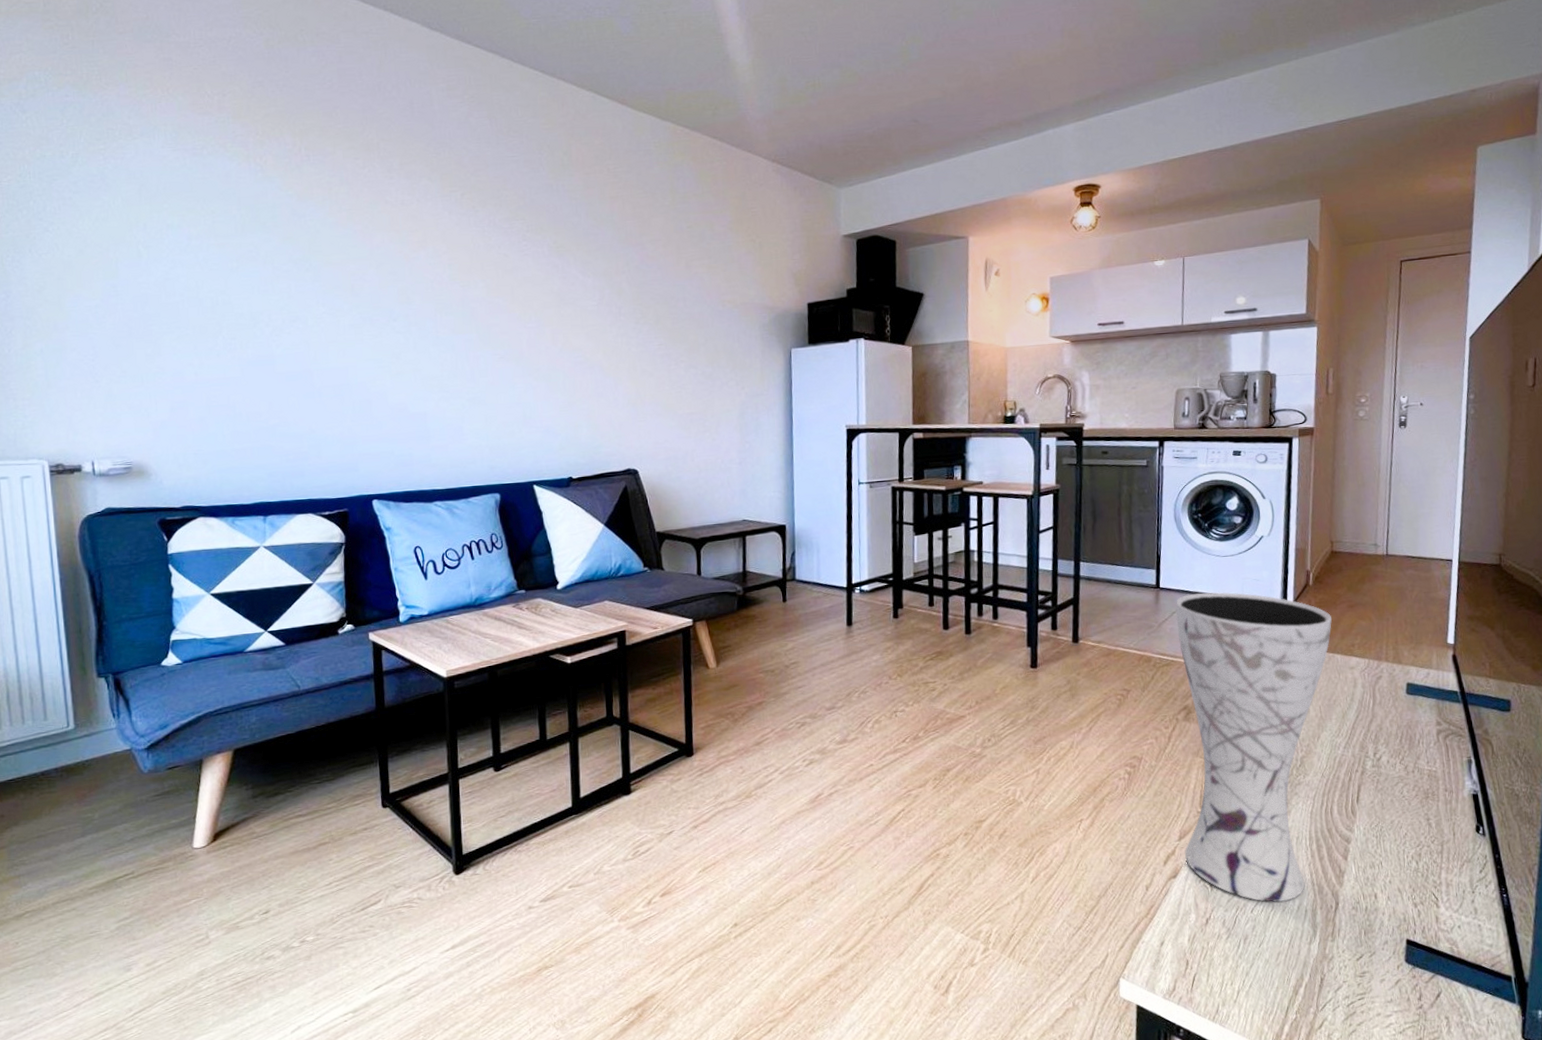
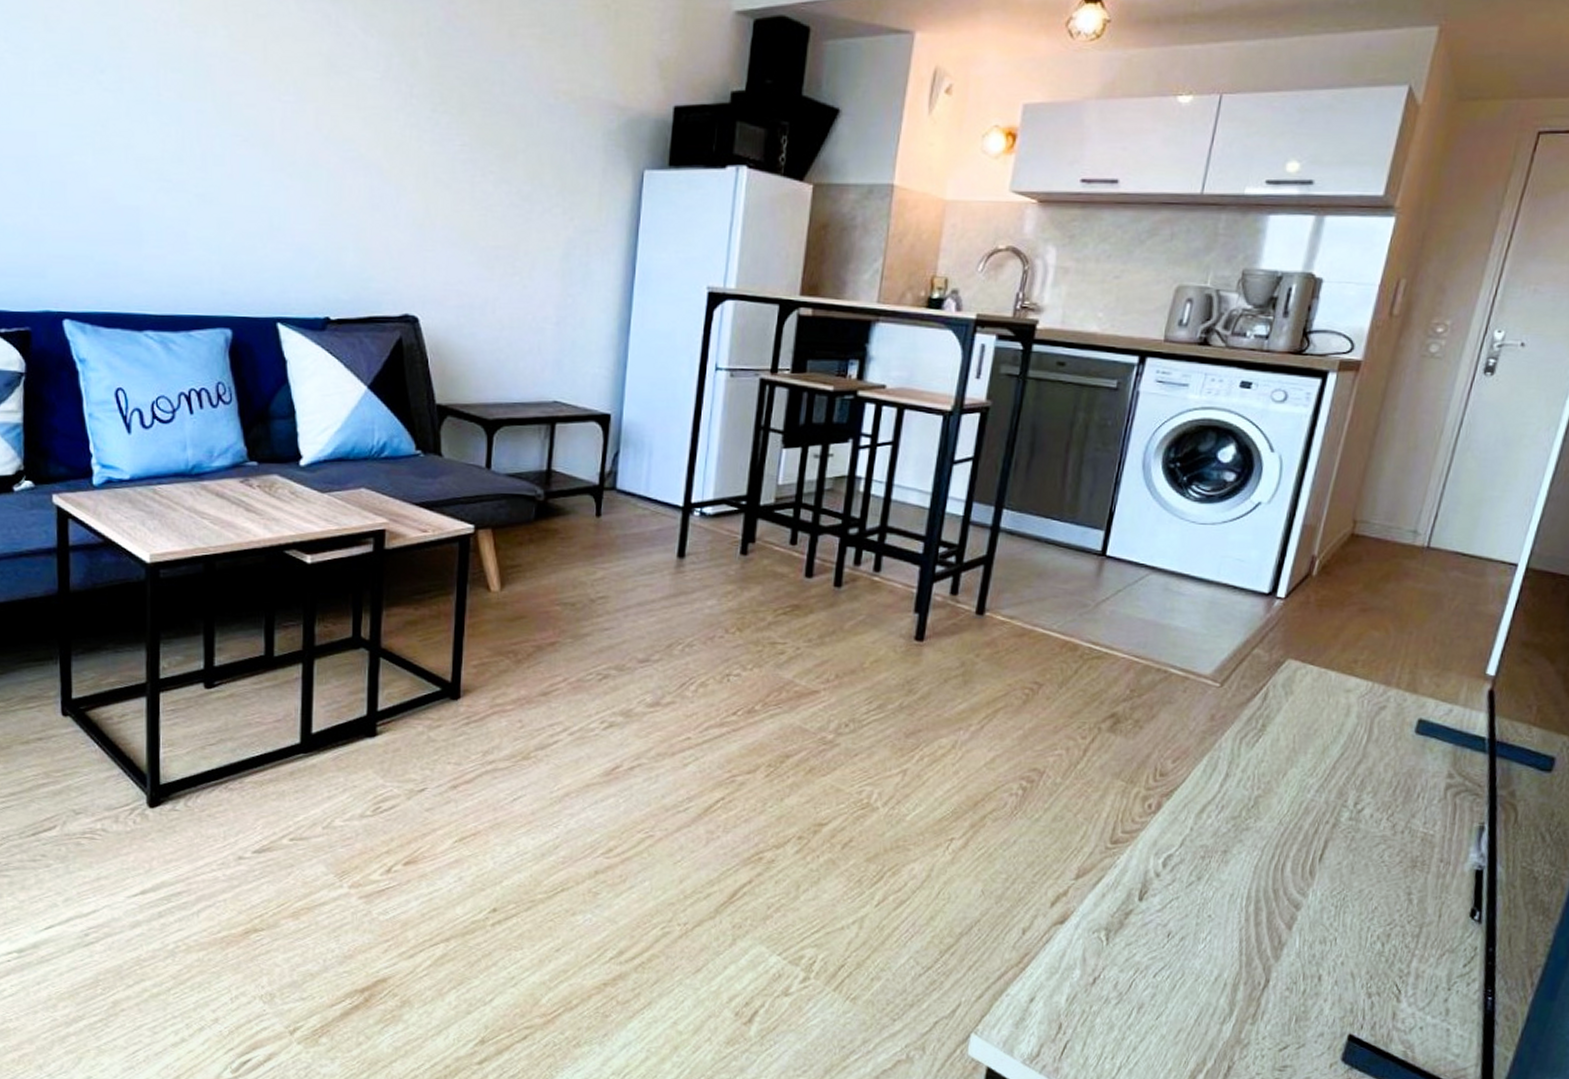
vase: present [1176,592,1332,903] -> none [1079,568,1334,970]

